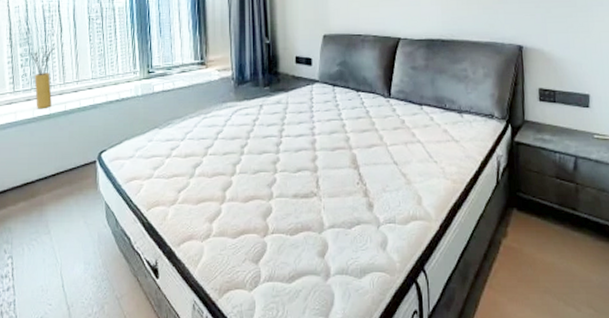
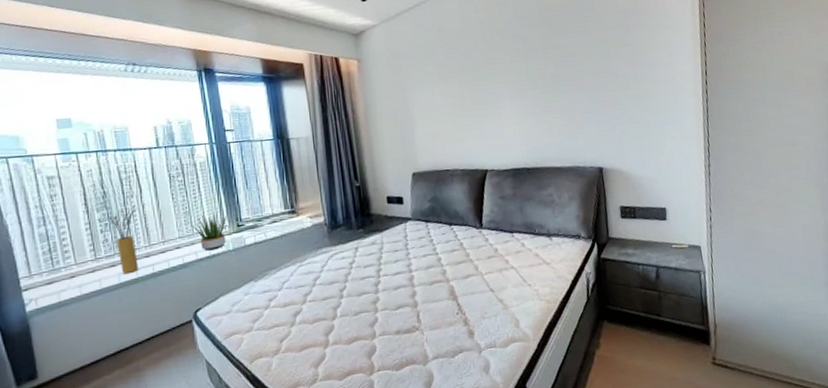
potted plant: none [104,56,140,94] -> present [191,211,228,251]

